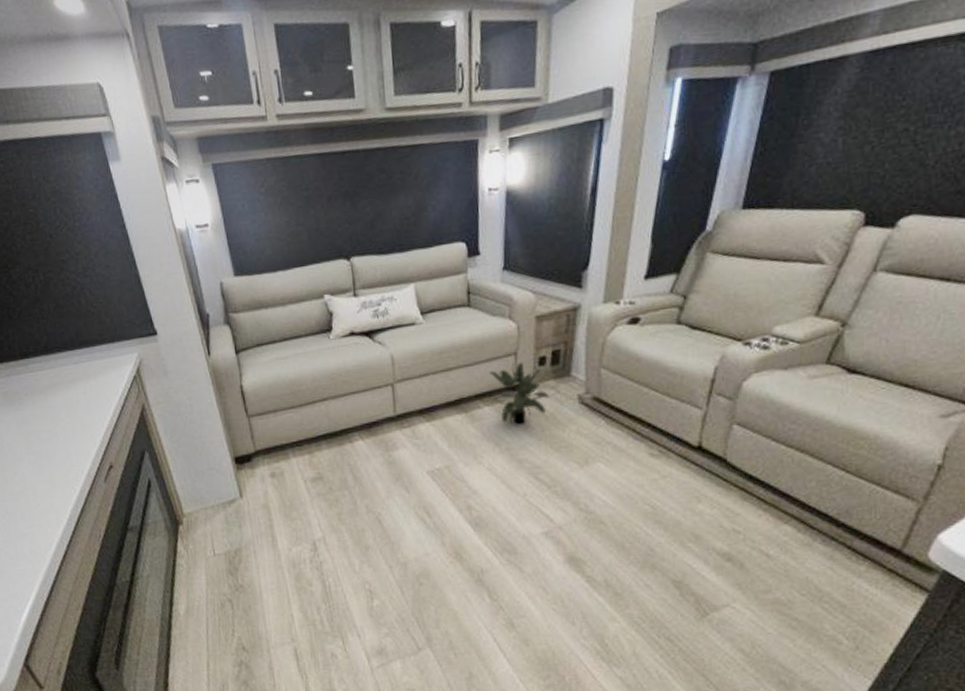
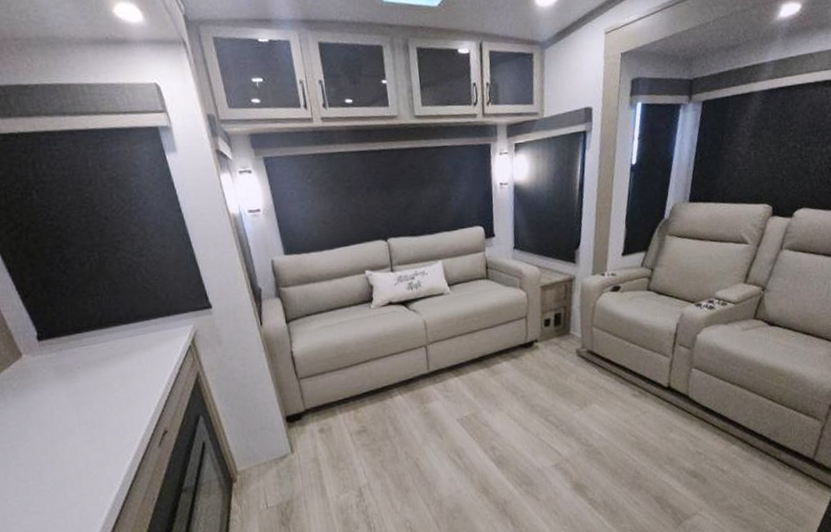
potted plant: present [489,362,551,425] -> none [506,324,555,376]

